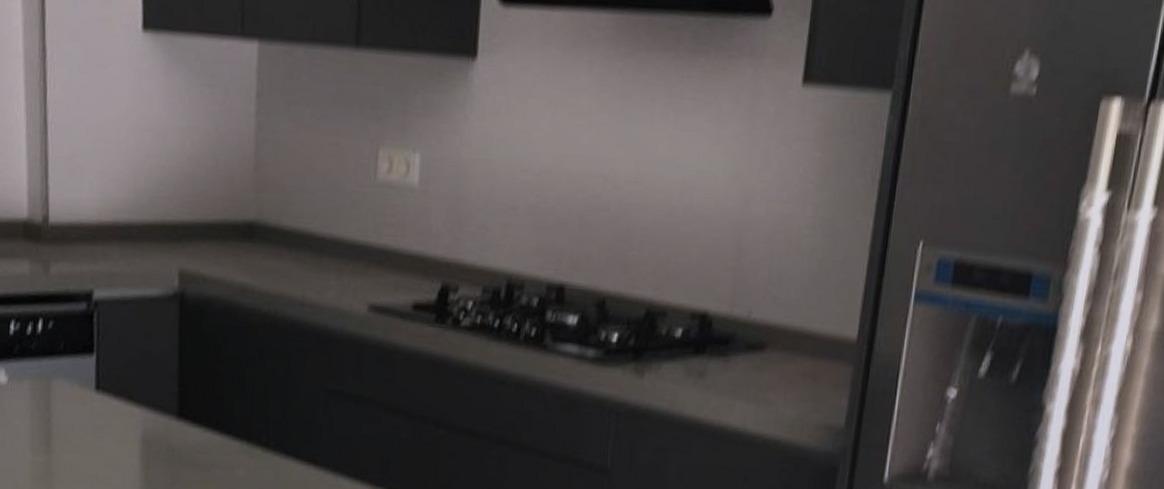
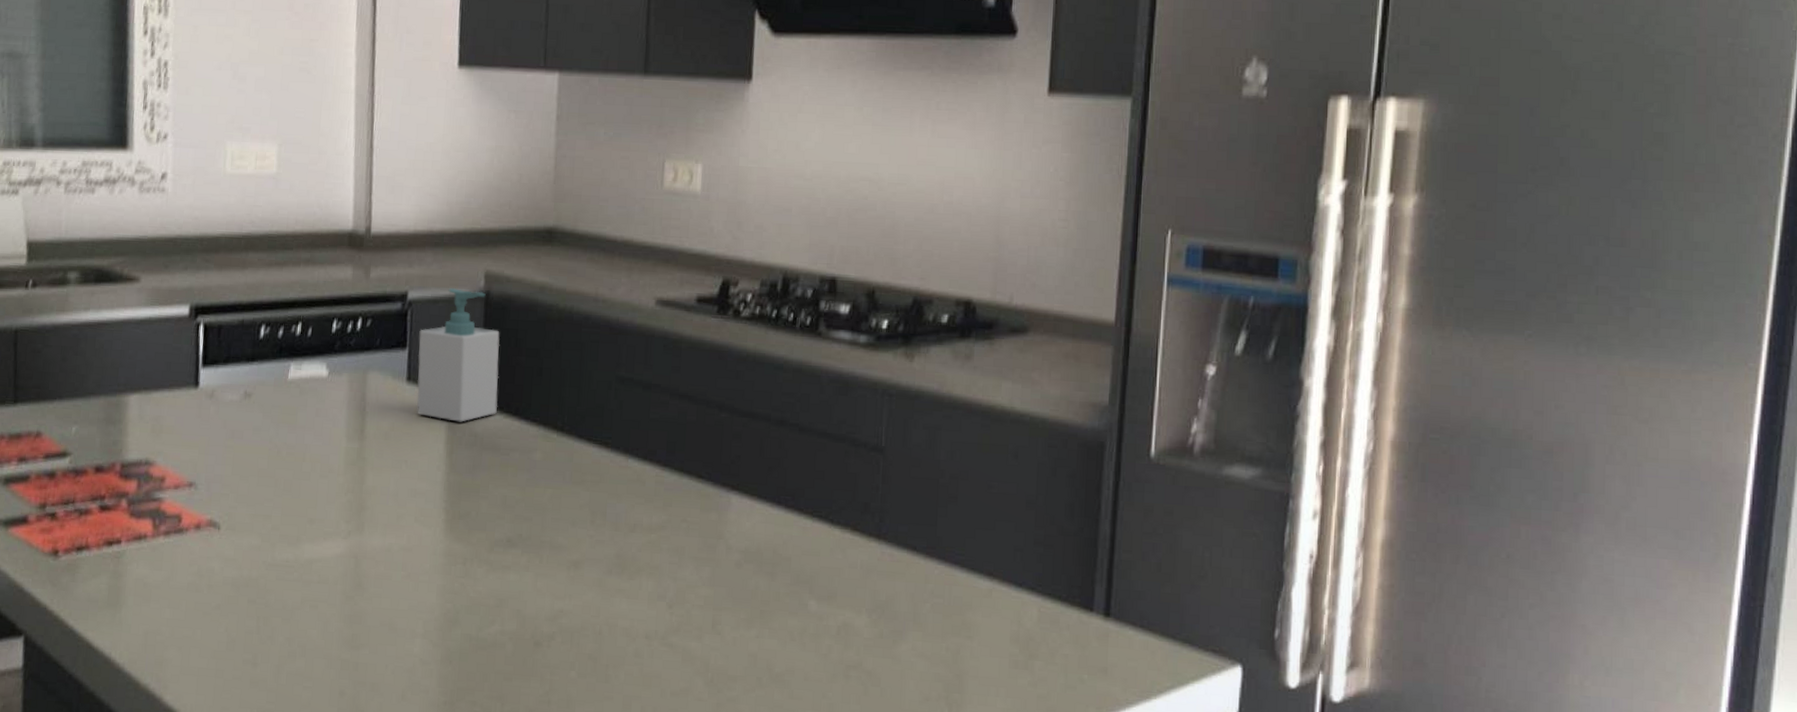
soap bottle: none [106,287,198,436] -> present [416,288,500,422]

